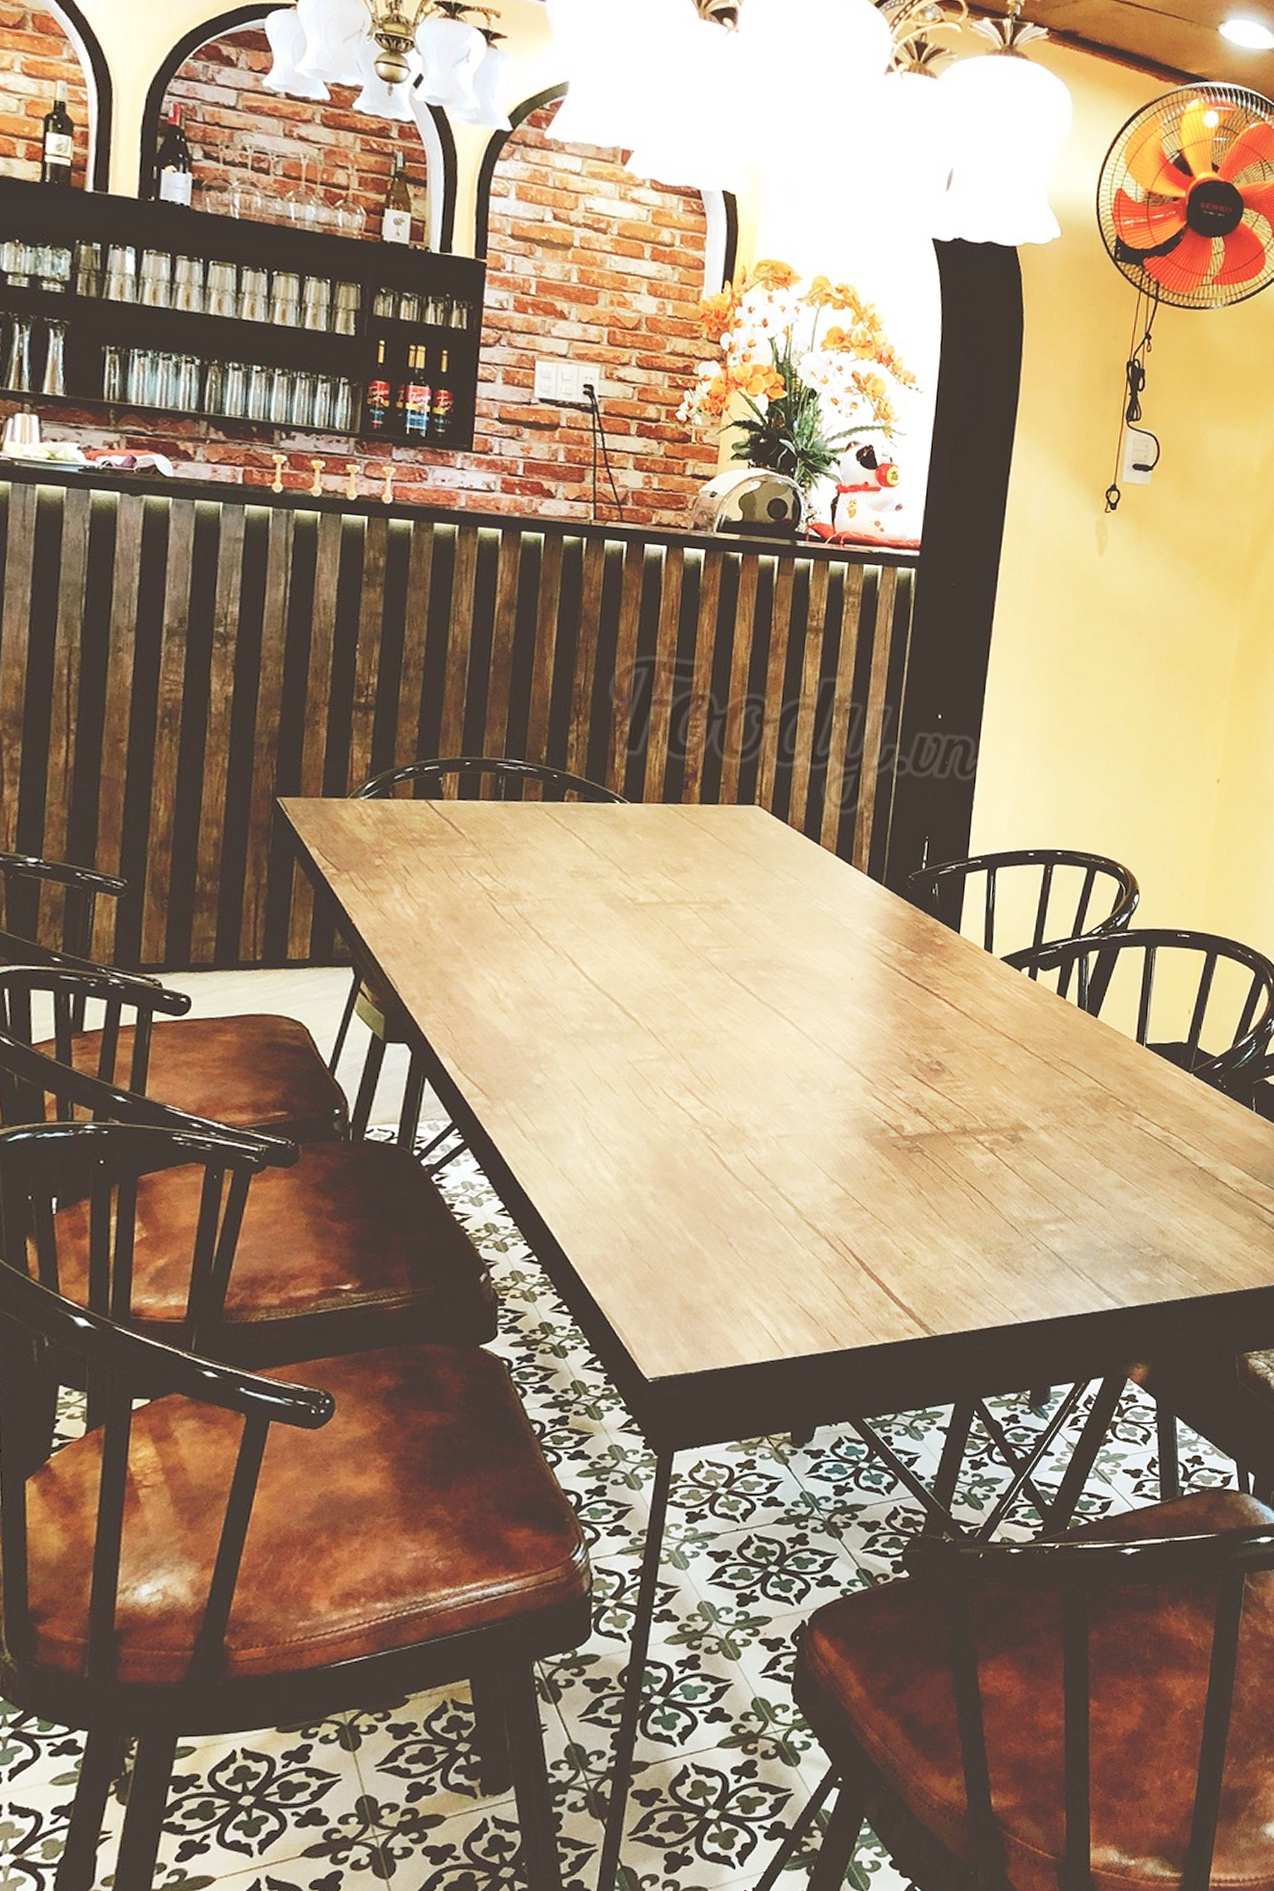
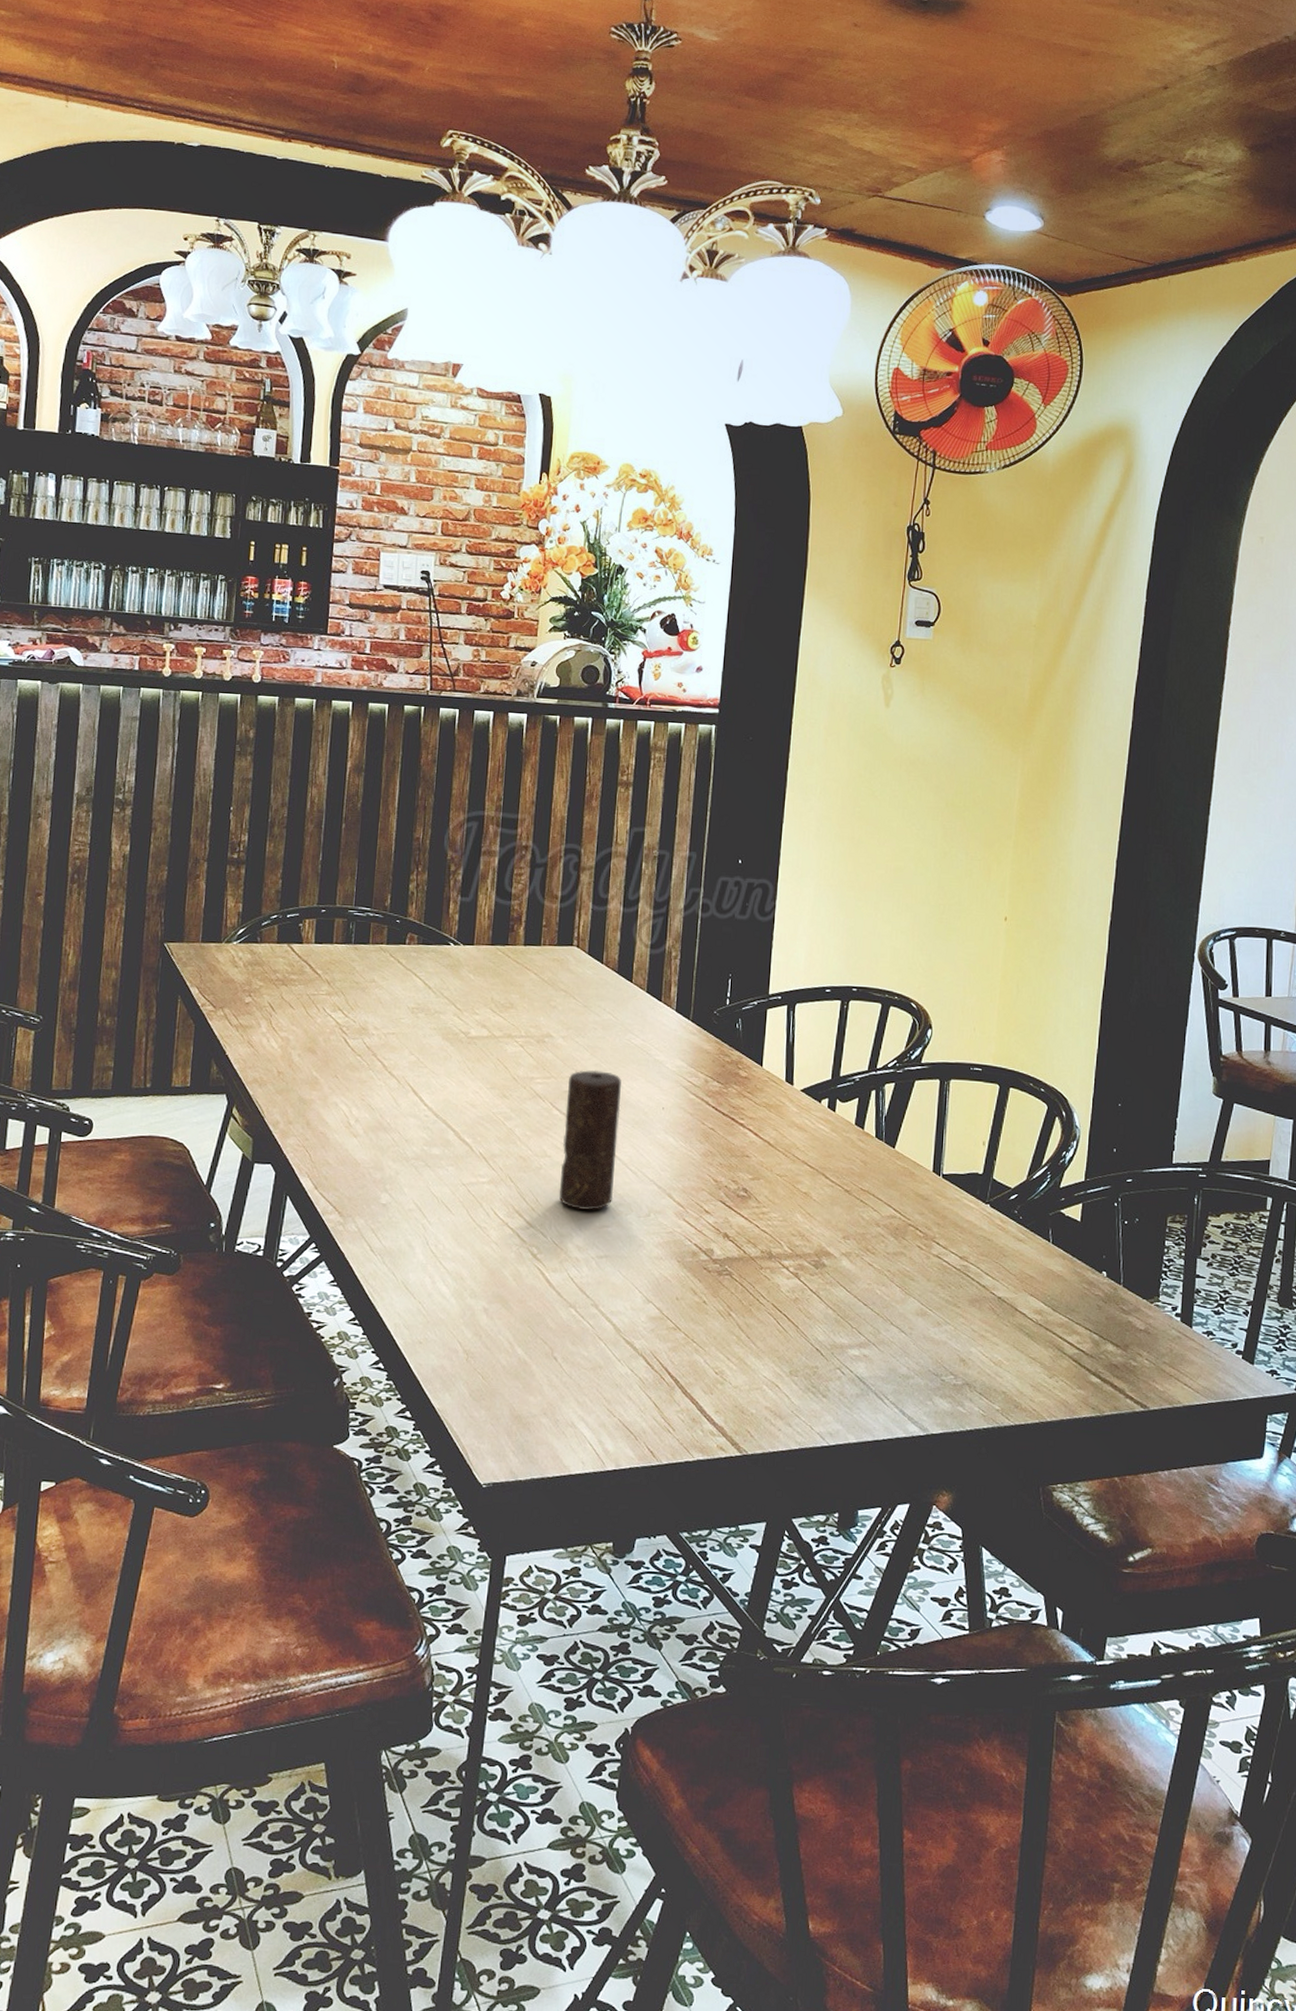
candle: none [736,938,807,1088] -> present [559,1069,621,1211]

